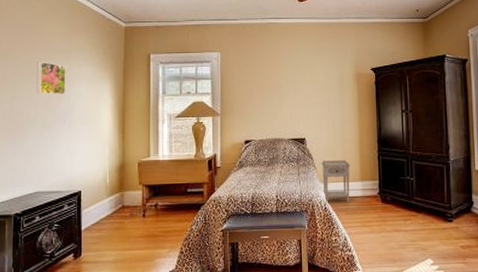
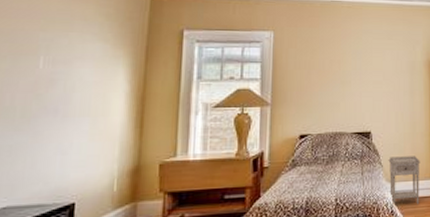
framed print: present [36,61,66,95] -> none [17,33,64,78]

